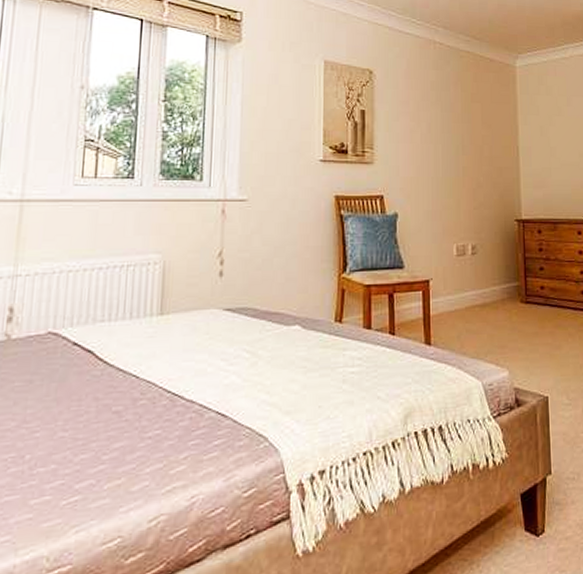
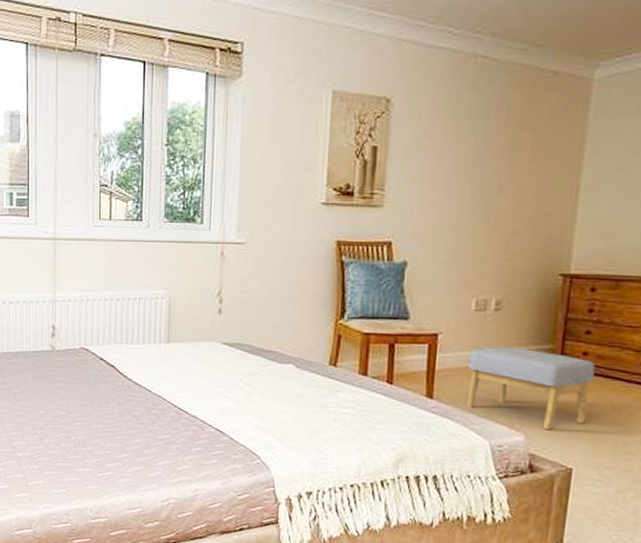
footstool: none [457,287,552,362] -> present [466,346,596,429]

